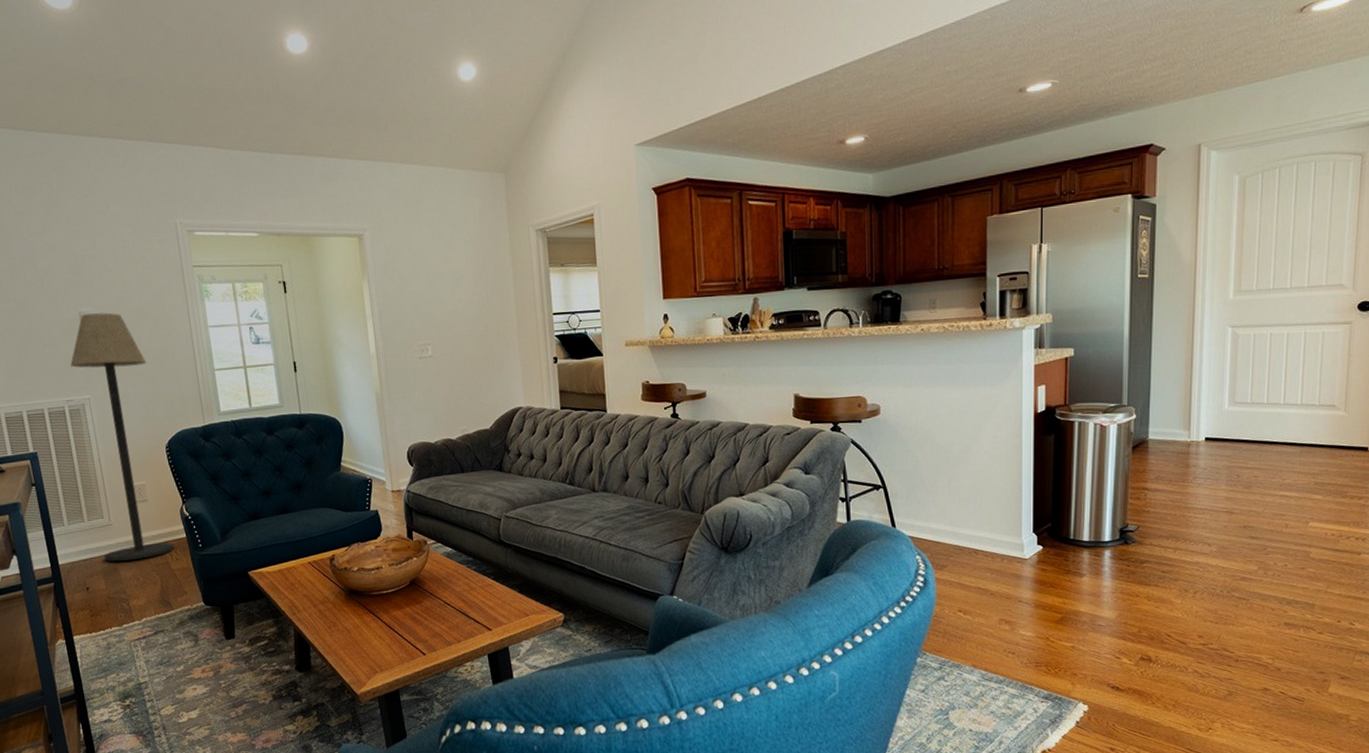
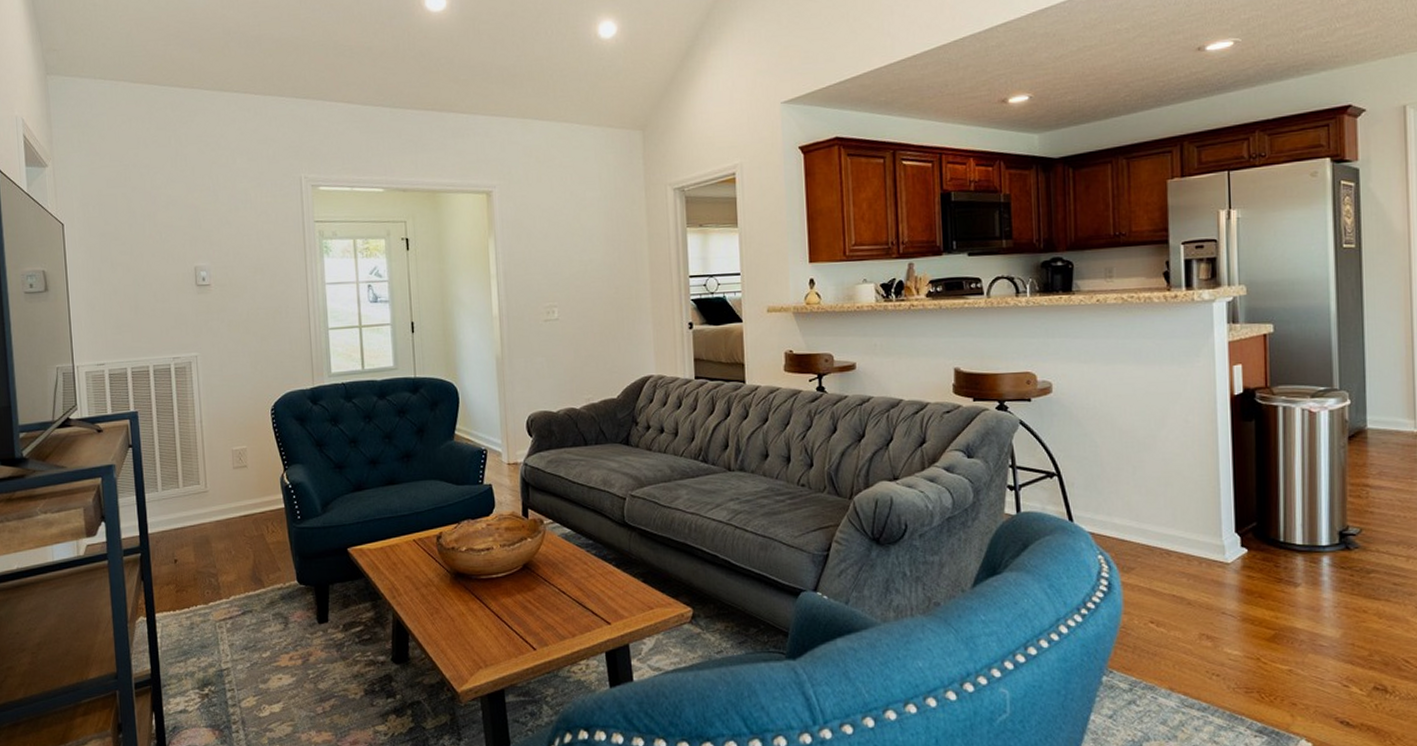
floor lamp: present [70,312,175,561] -> none [181,267,271,532]

